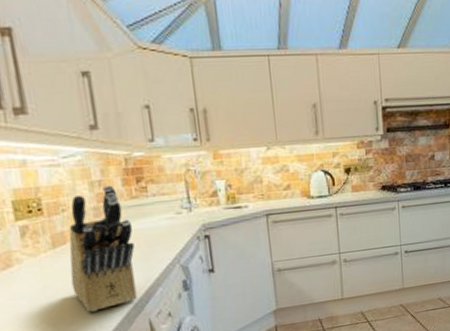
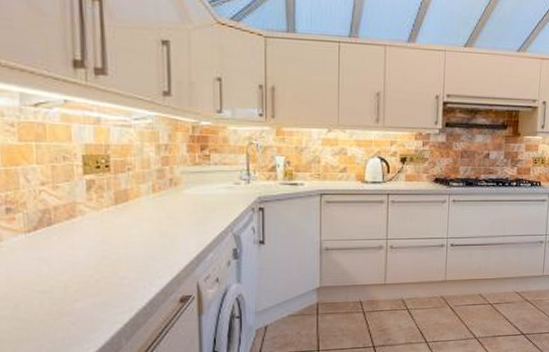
knife block: present [69,185,138,312] -> none [128,150,192,269]

